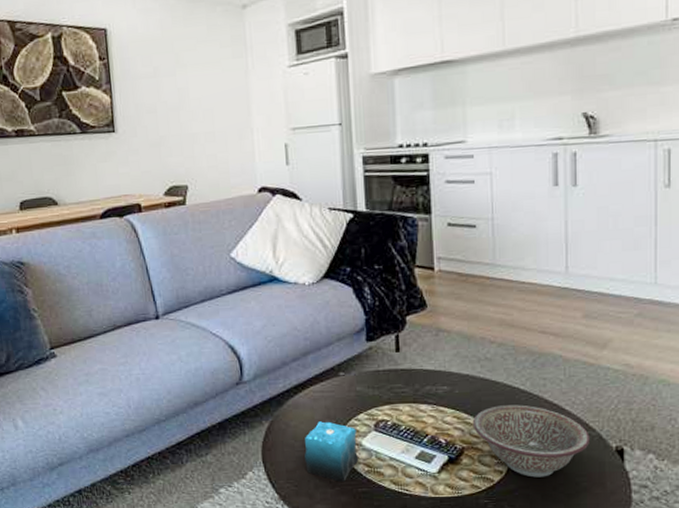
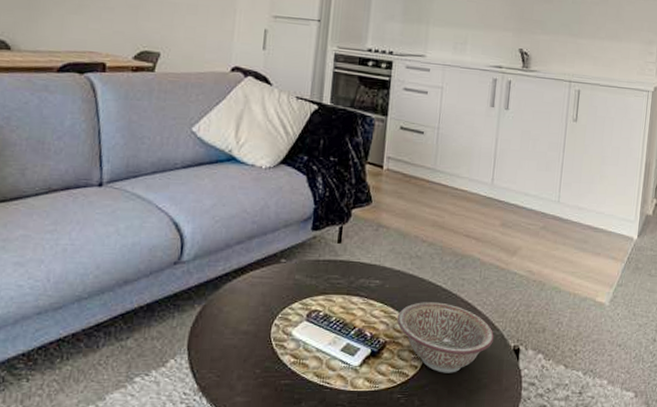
candle: present [305,421,358,482] -> none [231,308,289,373]

